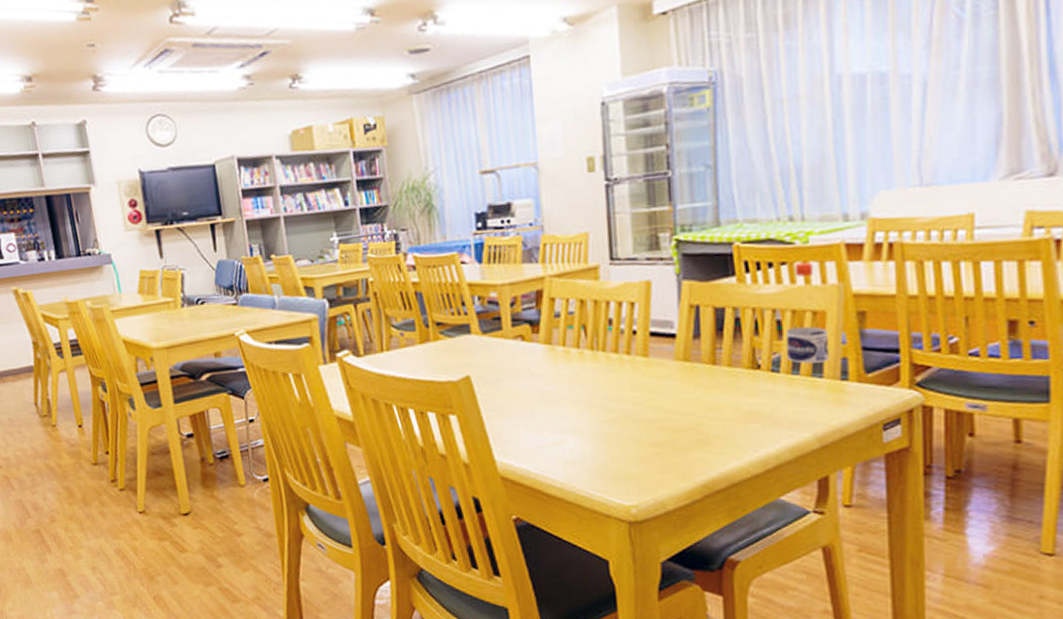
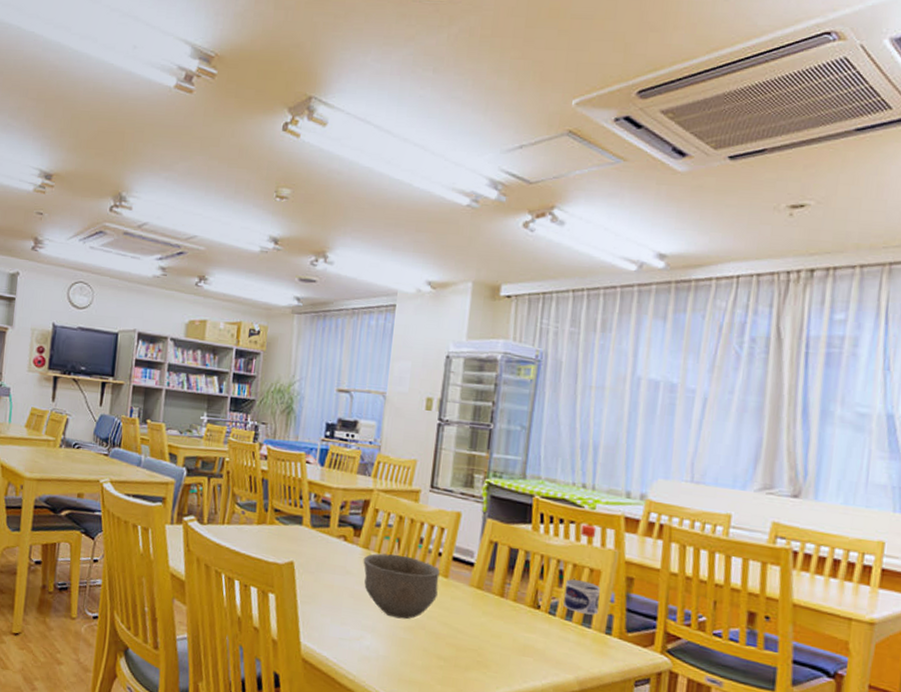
bowl: none [547,342,640,413] -> present [363,553,440,619]

